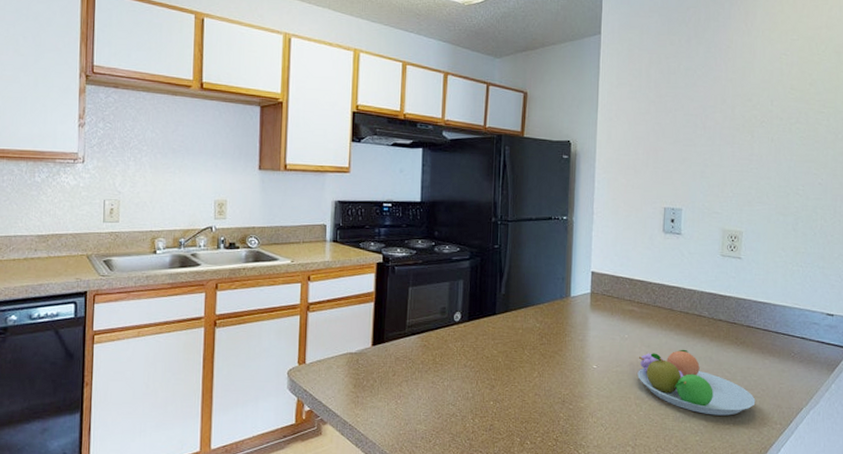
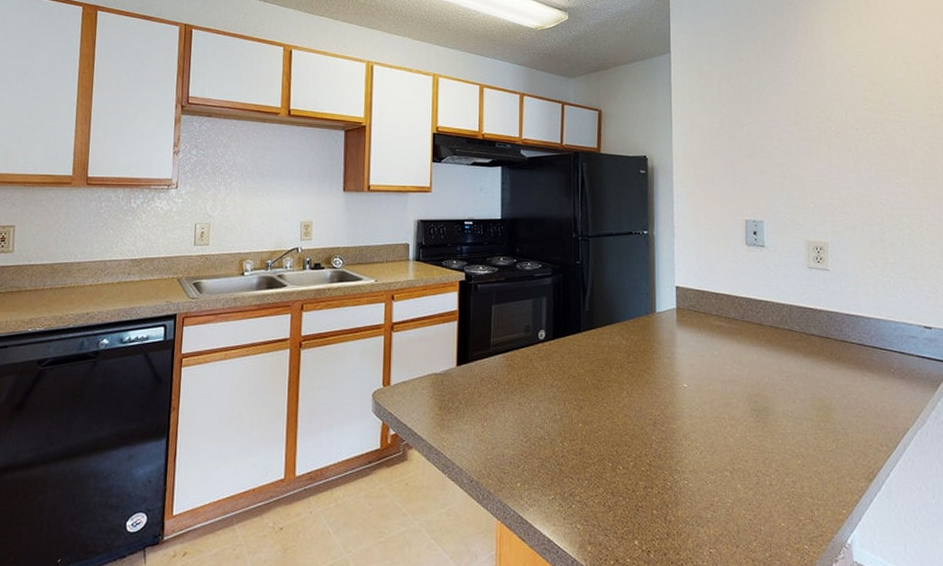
fruit bowl: present [637,349,756,416] -> none [730,366,858,437]

